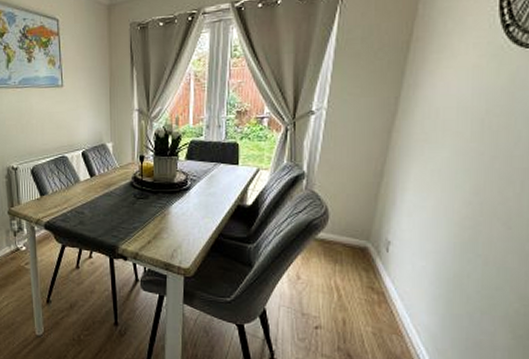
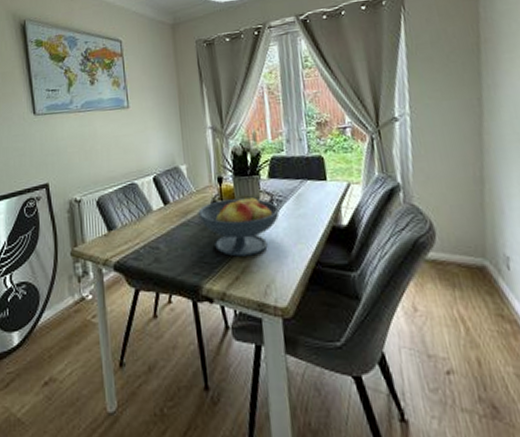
fruit bowl: none [120,173,192,225] -> present [198,195,279,257]

